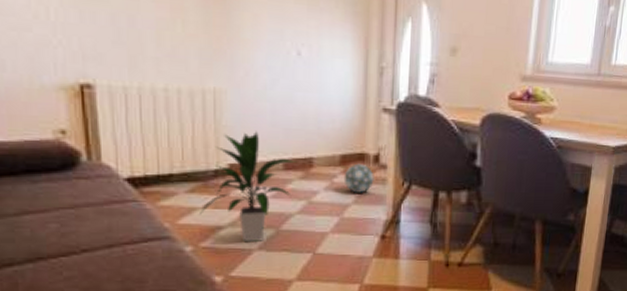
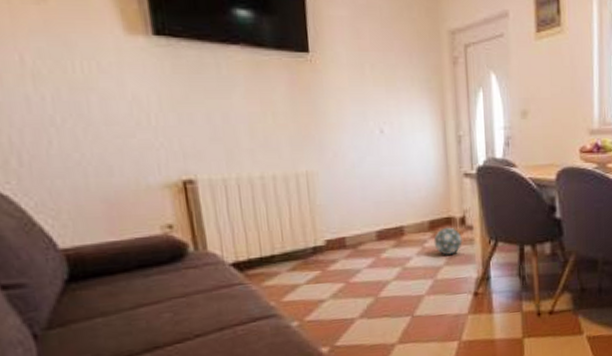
indoor plant: present [200,131,297,243] -> none [302,207,389,313]

